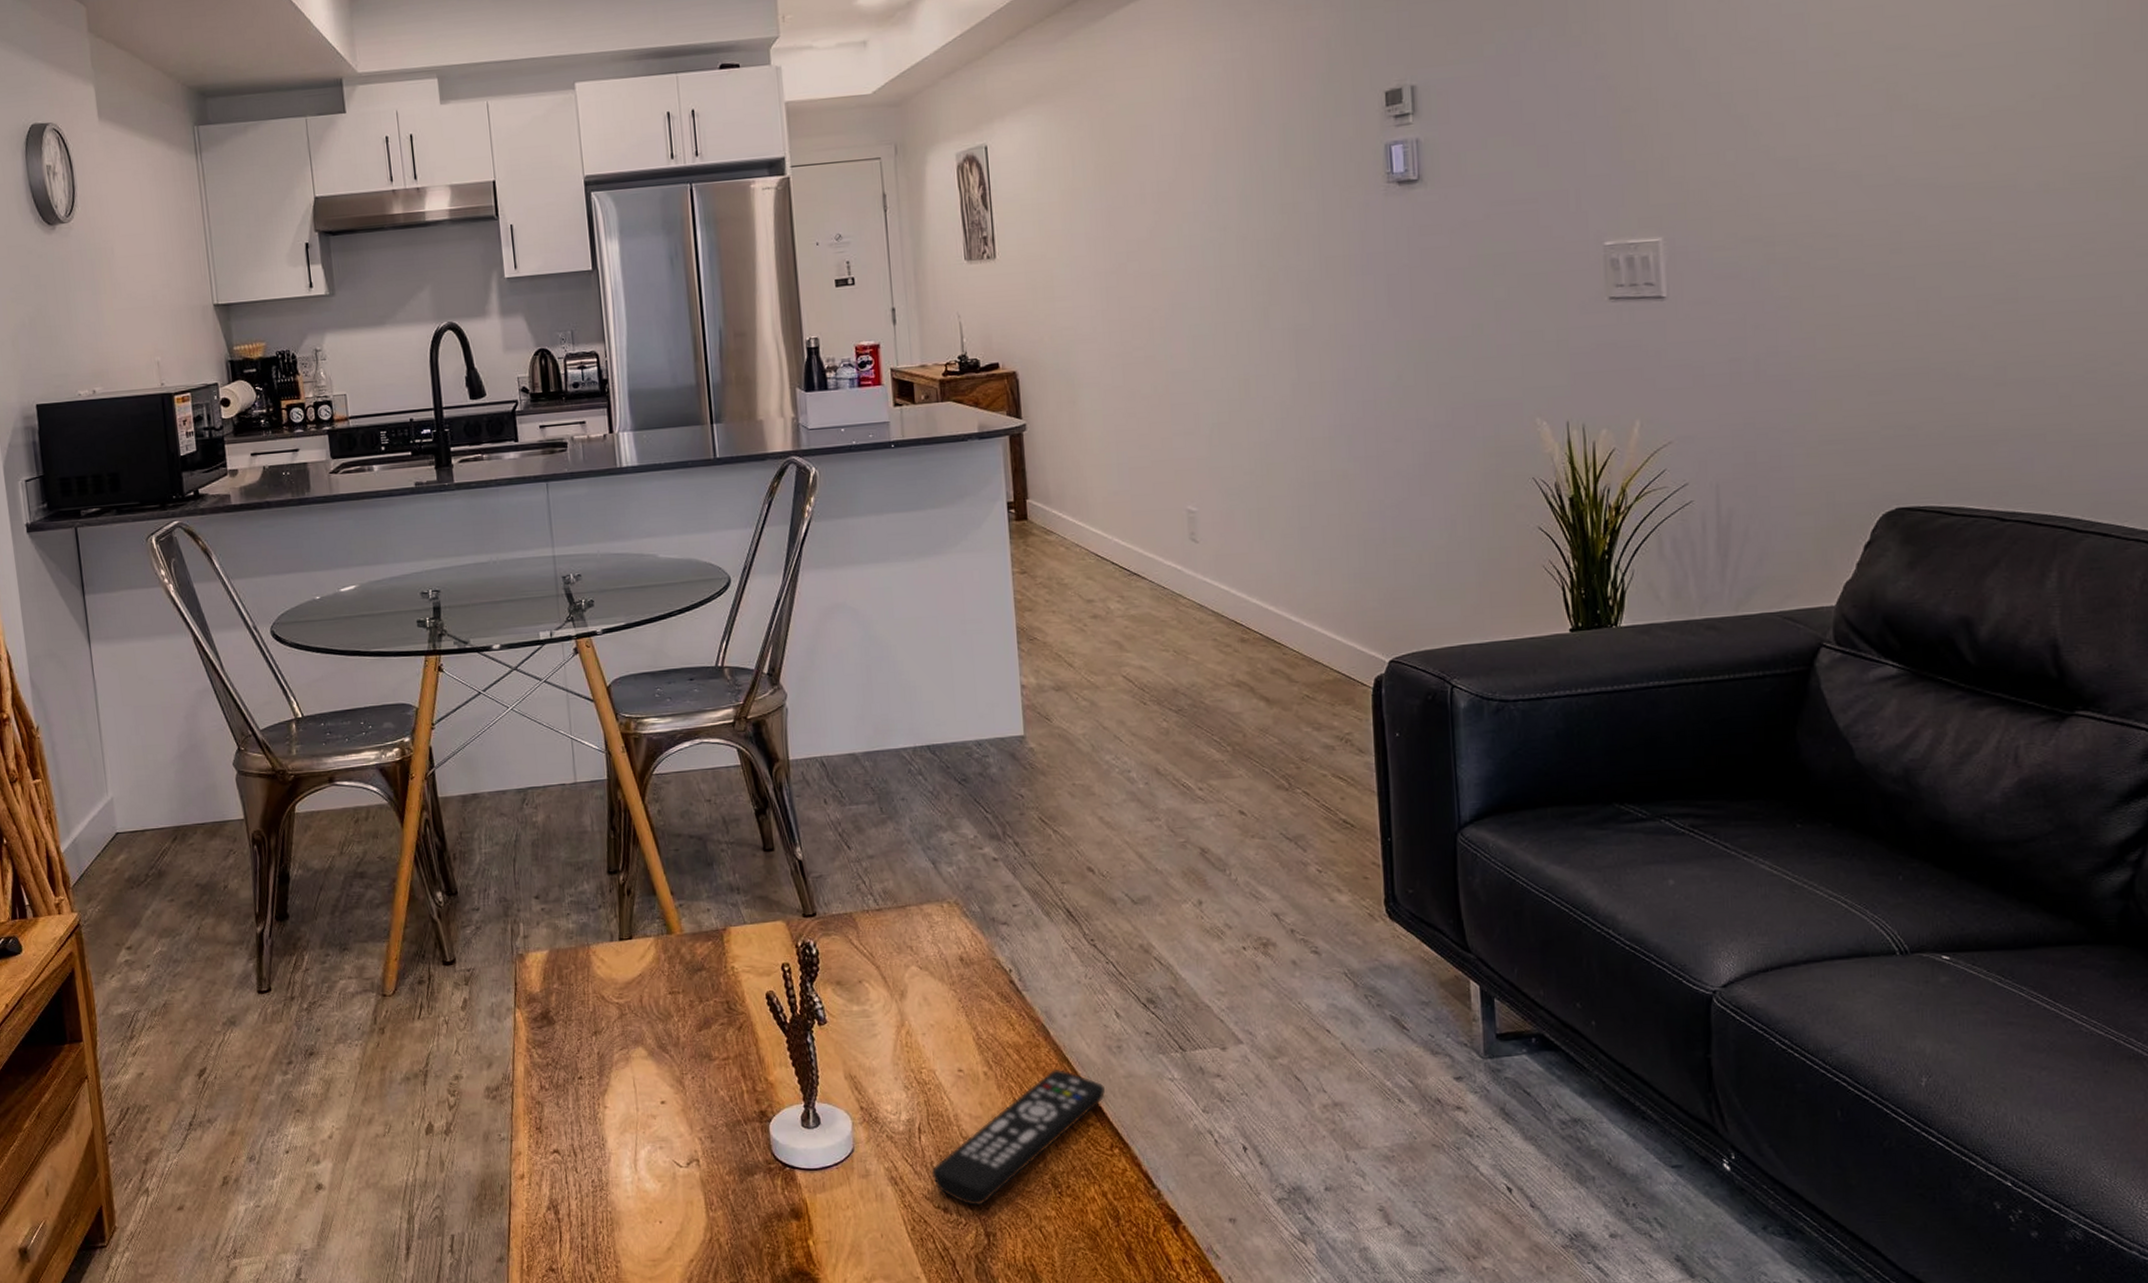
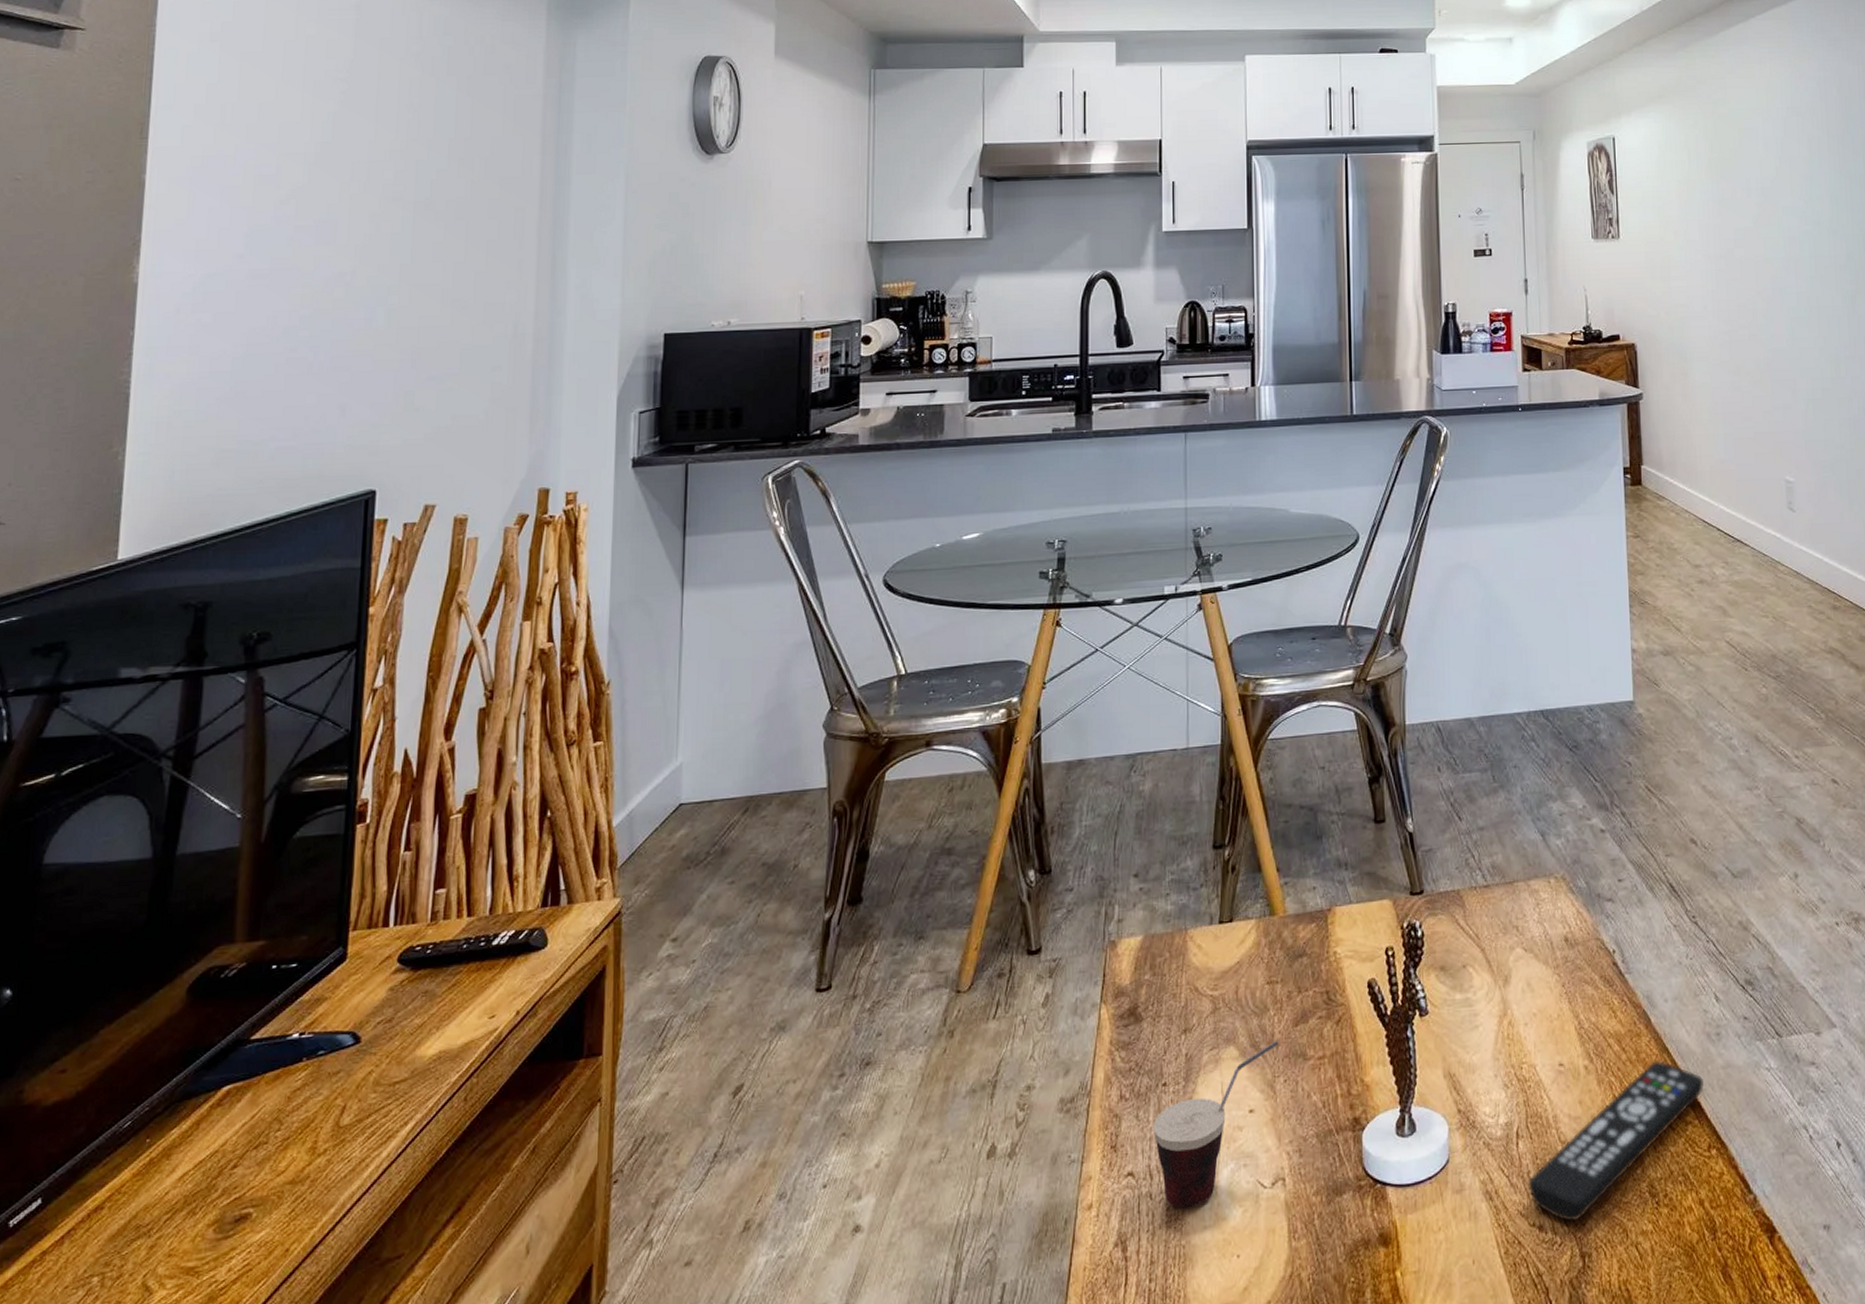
cup: none [573,1042,685,1181] -> present [1153,1039,1279,1209]

